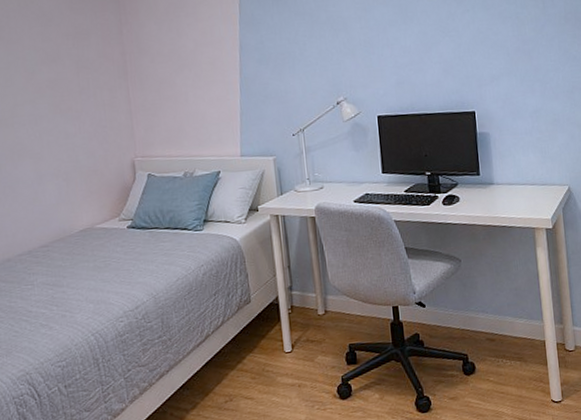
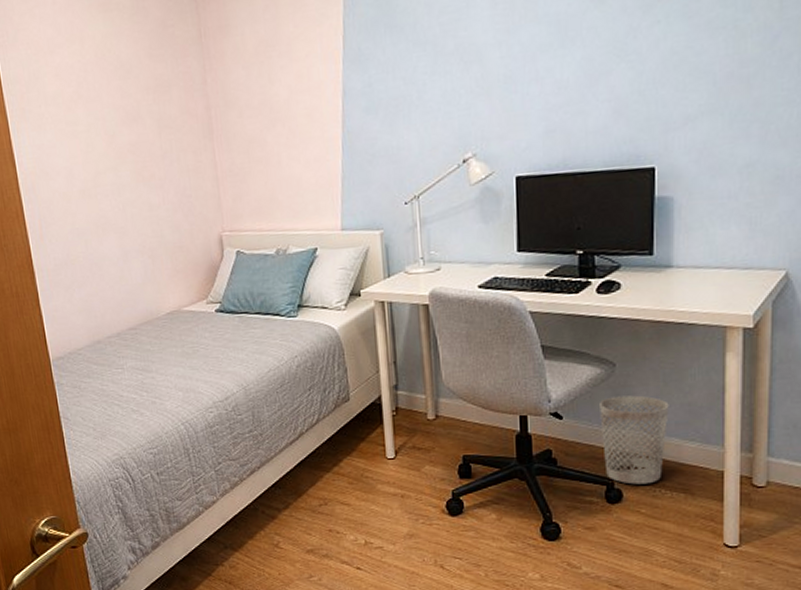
wastebasket: none [452,284,503,358] -> present [600,395,669,485]

